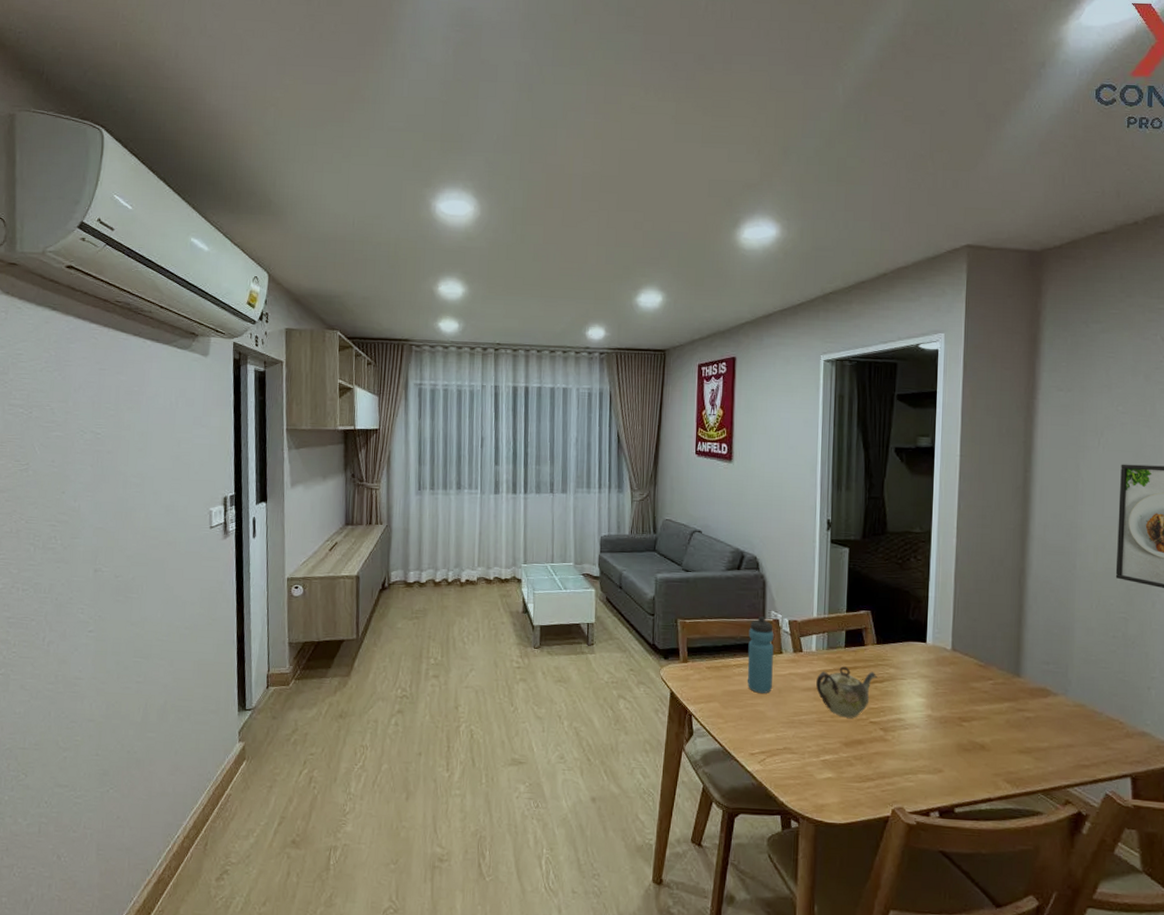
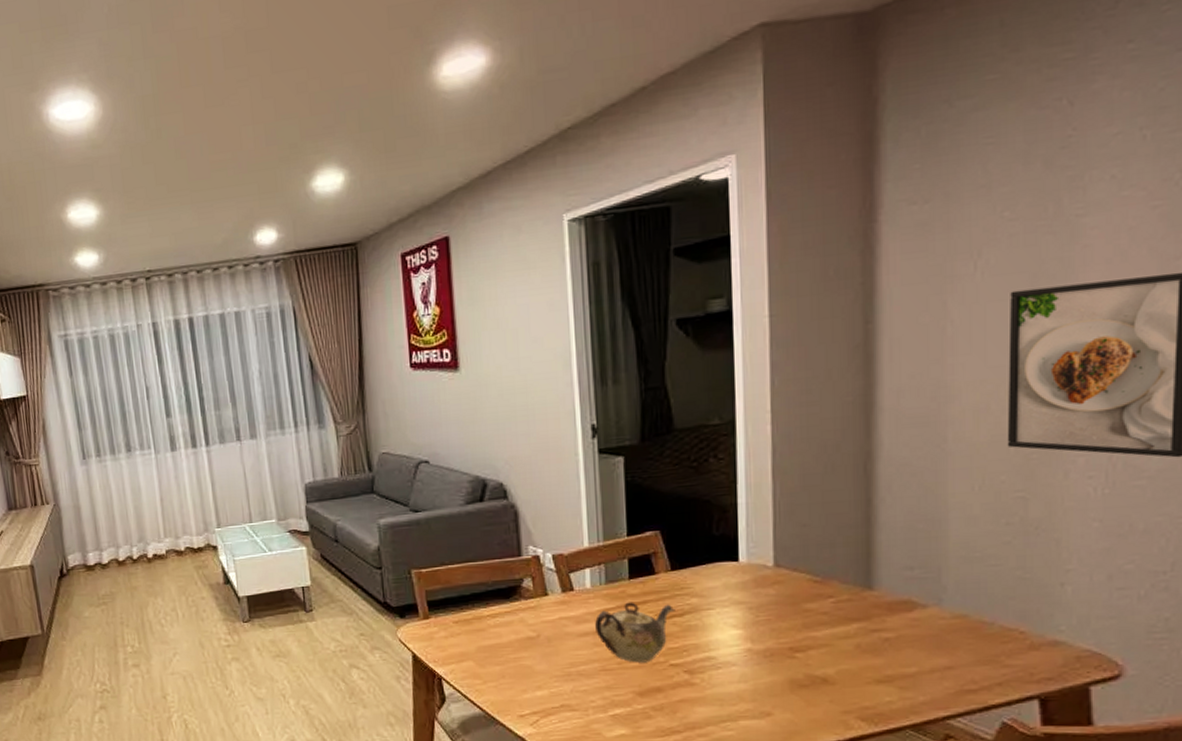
water bottle: present [747,616,774,693] -> none [502,554,539,645]

